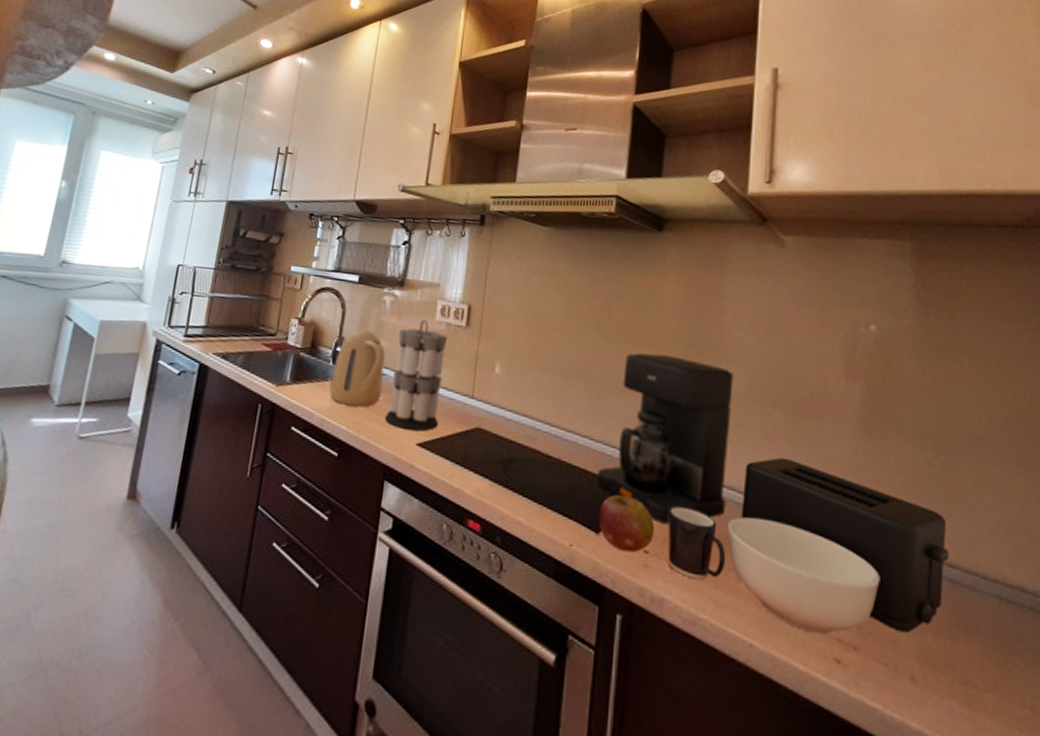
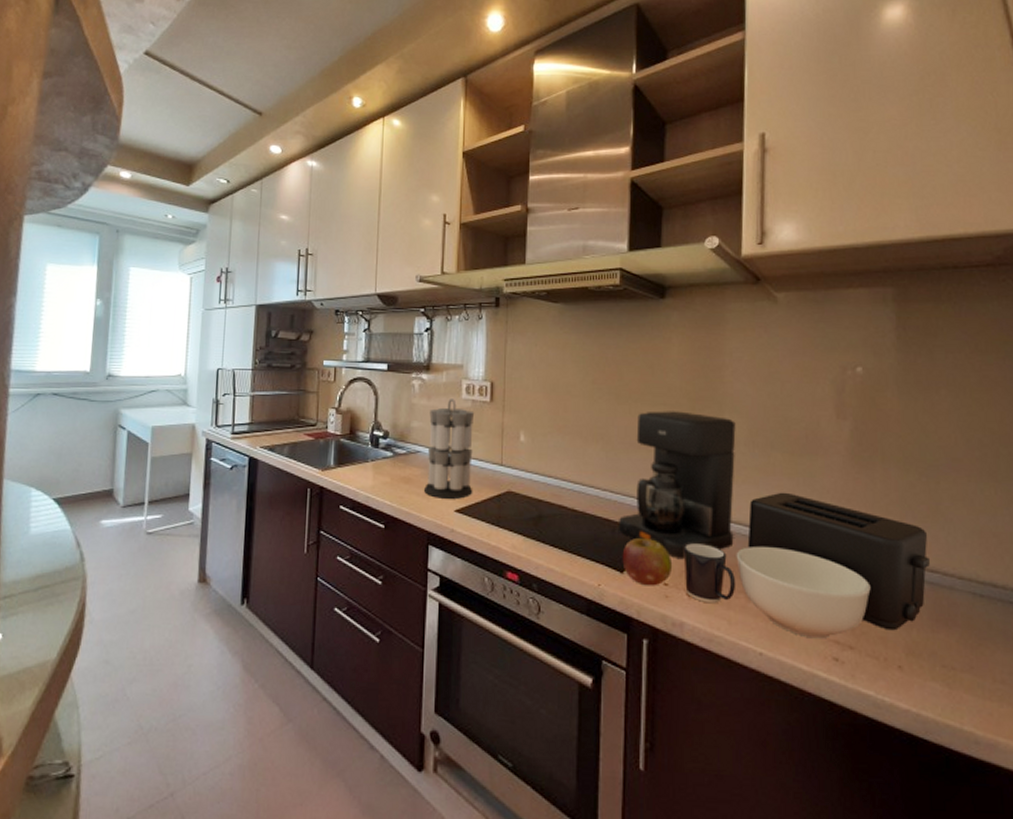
kettle: present [329,328,386,407] -> none [371,412,420,483]

